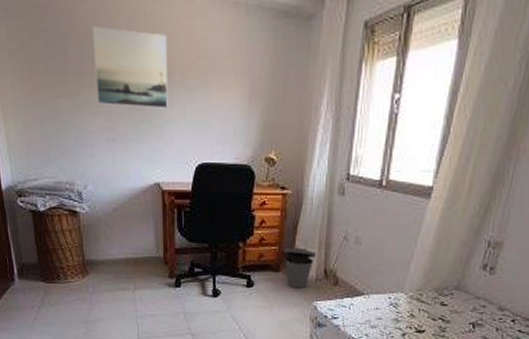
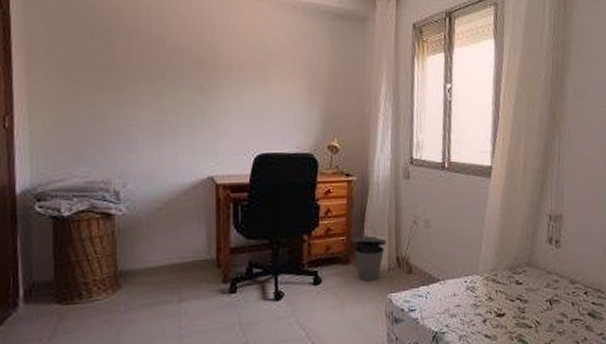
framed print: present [92,25,168,109] -> none [144,23,224,101]

